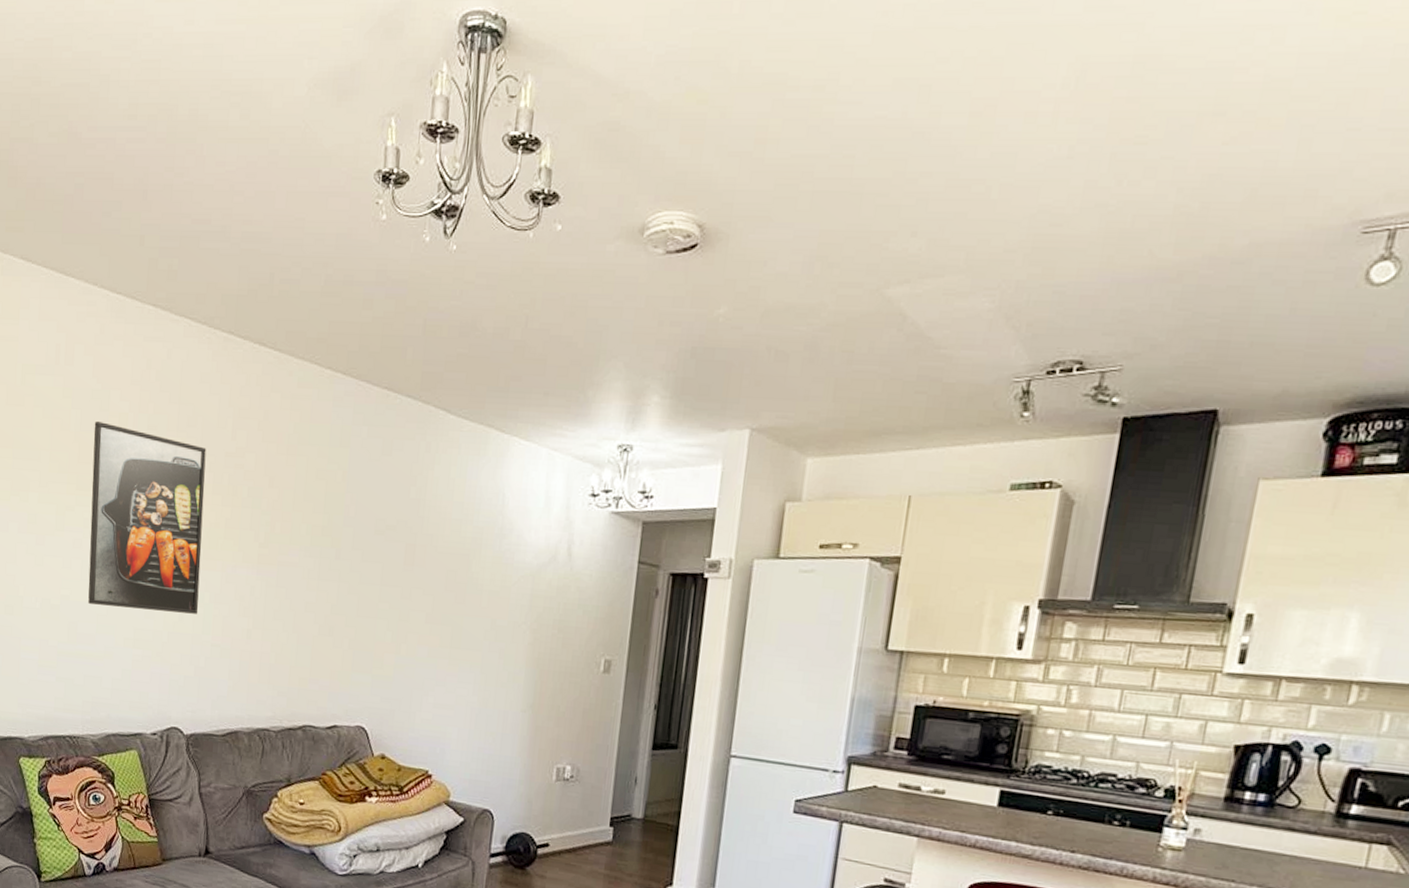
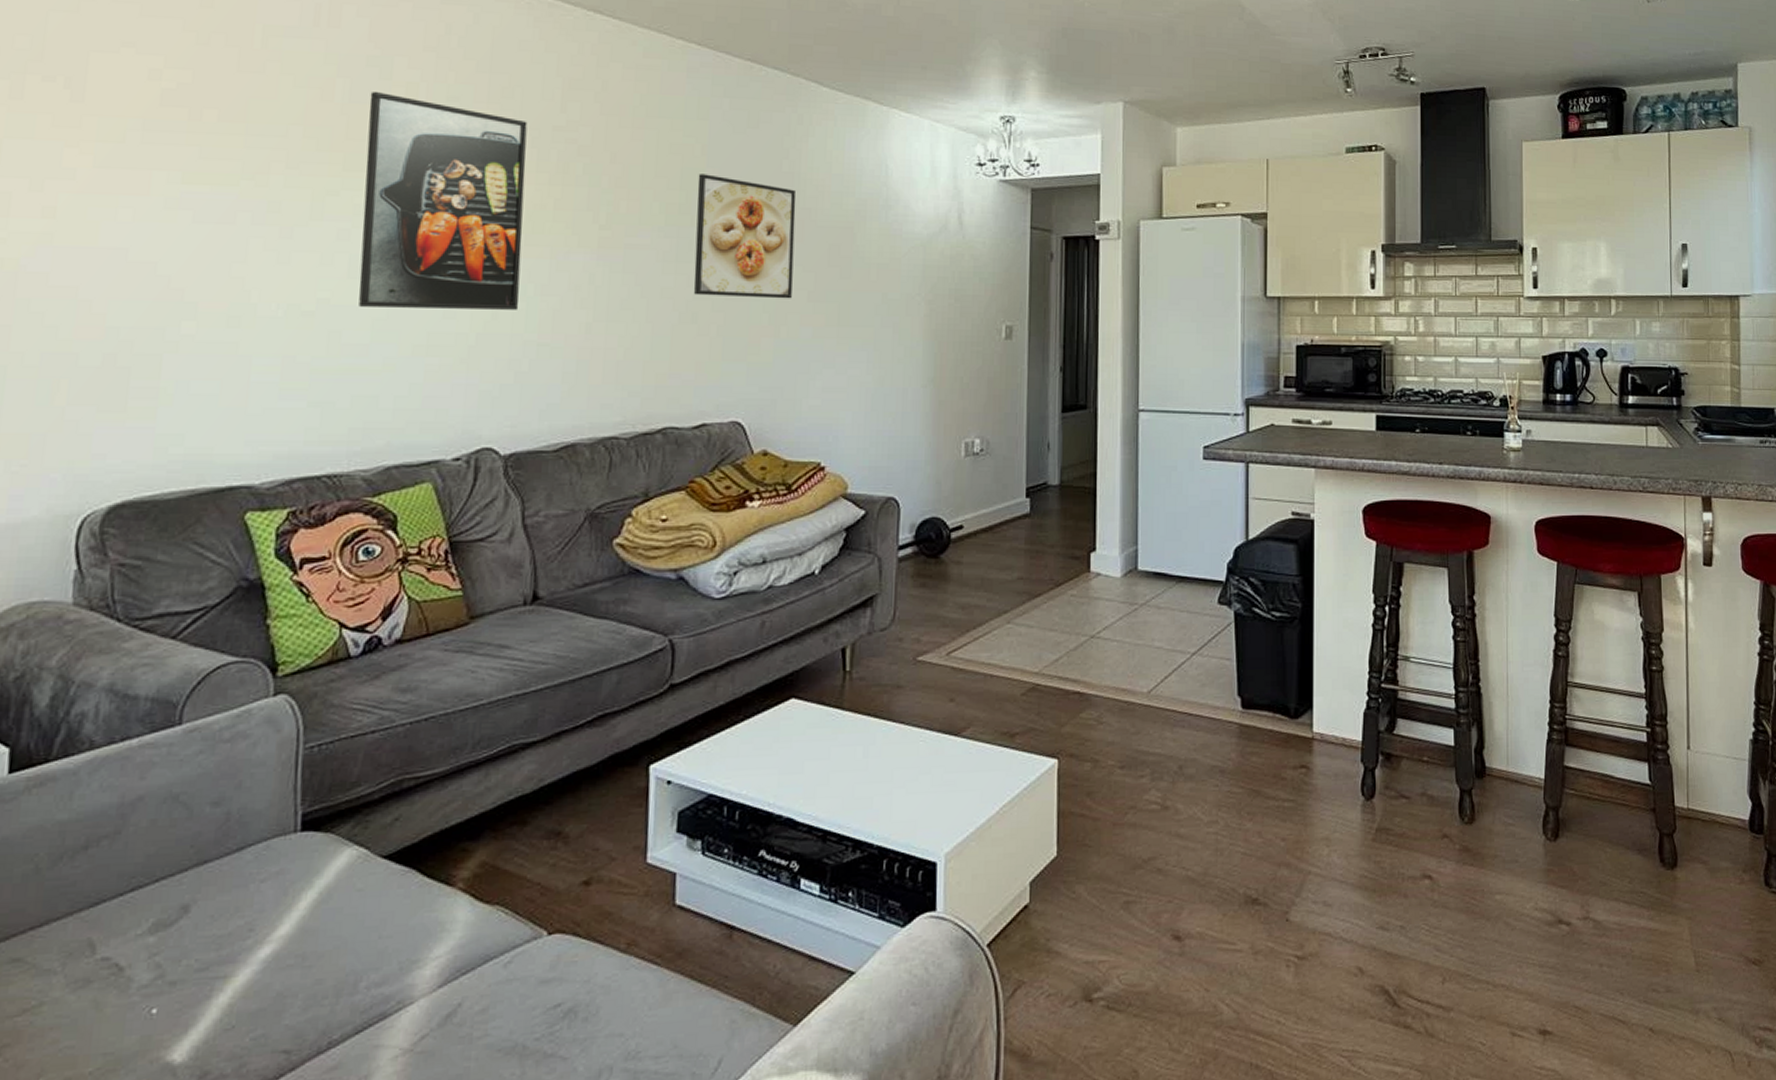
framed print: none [331,498,421,620] -> present [693,174,797,299]

